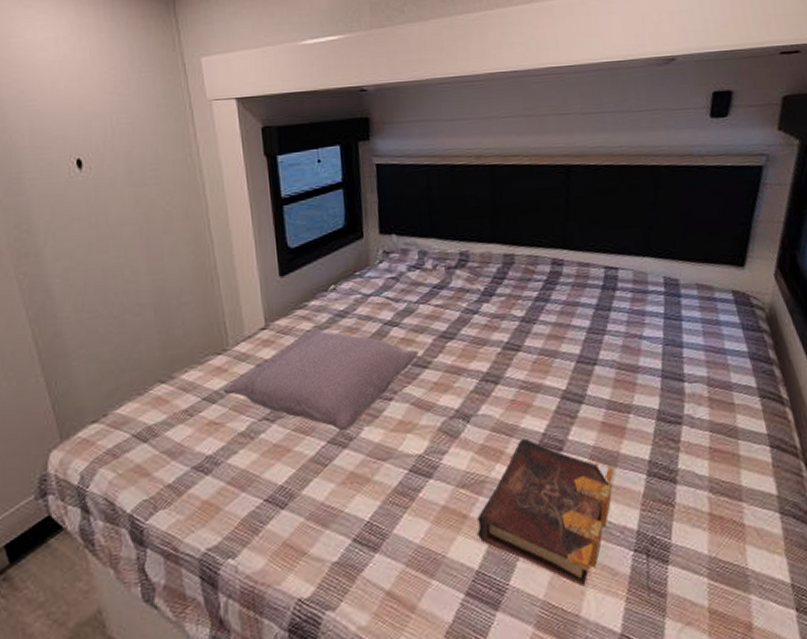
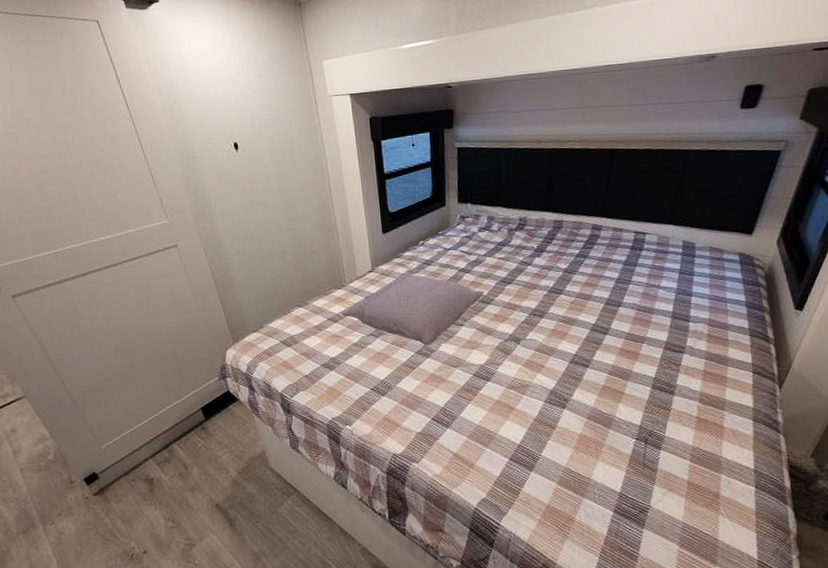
book: present [477,437,614,587] -> none [521,356,626,460]

